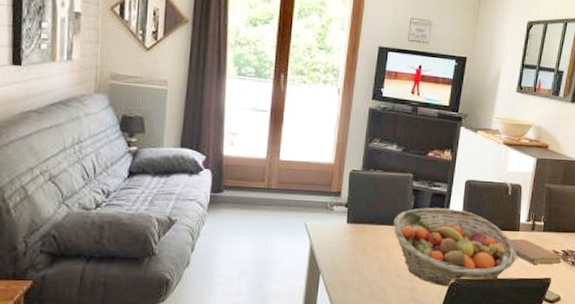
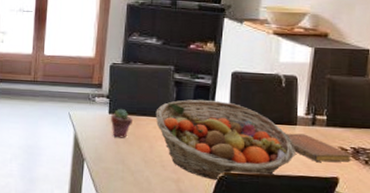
potted succulent: none [348,217,372,249] -> present [110,108,134,138]

